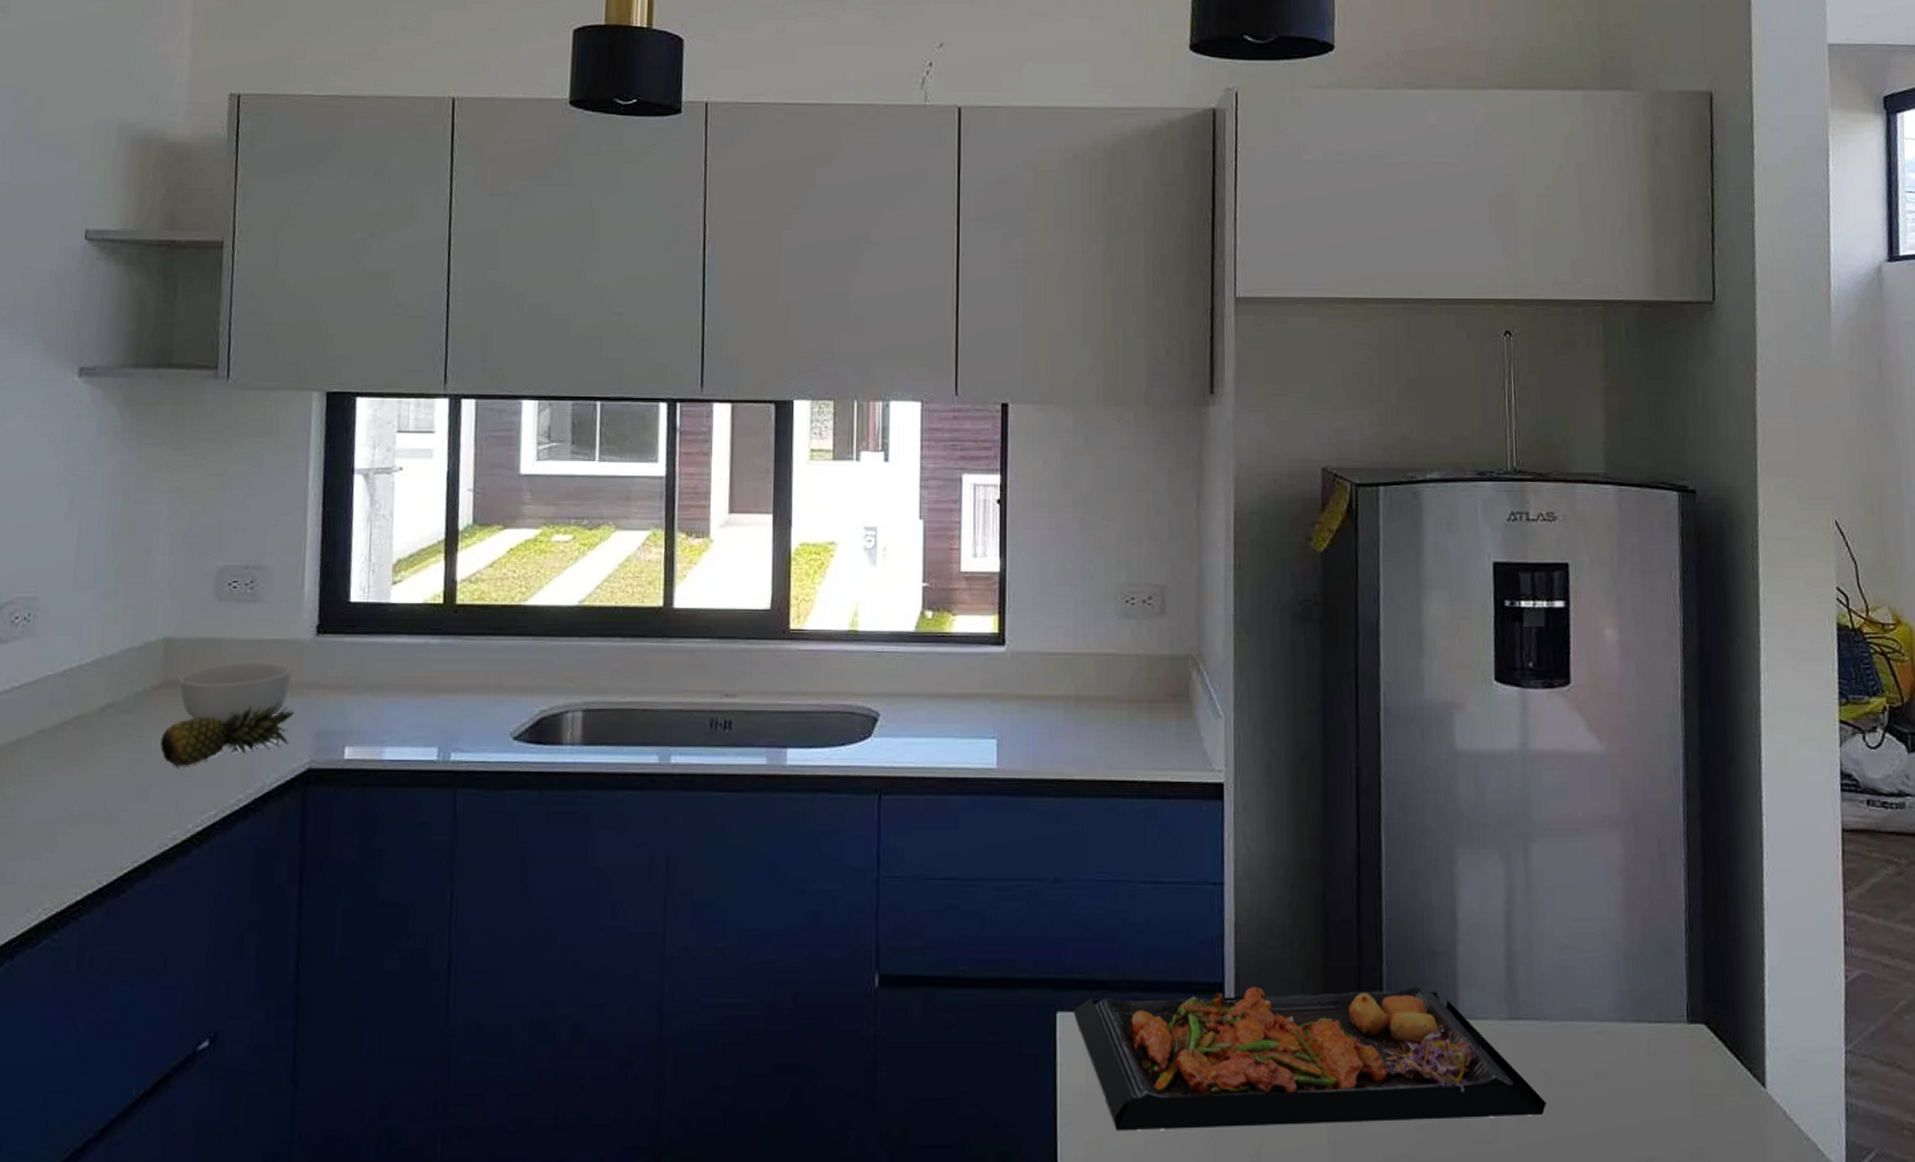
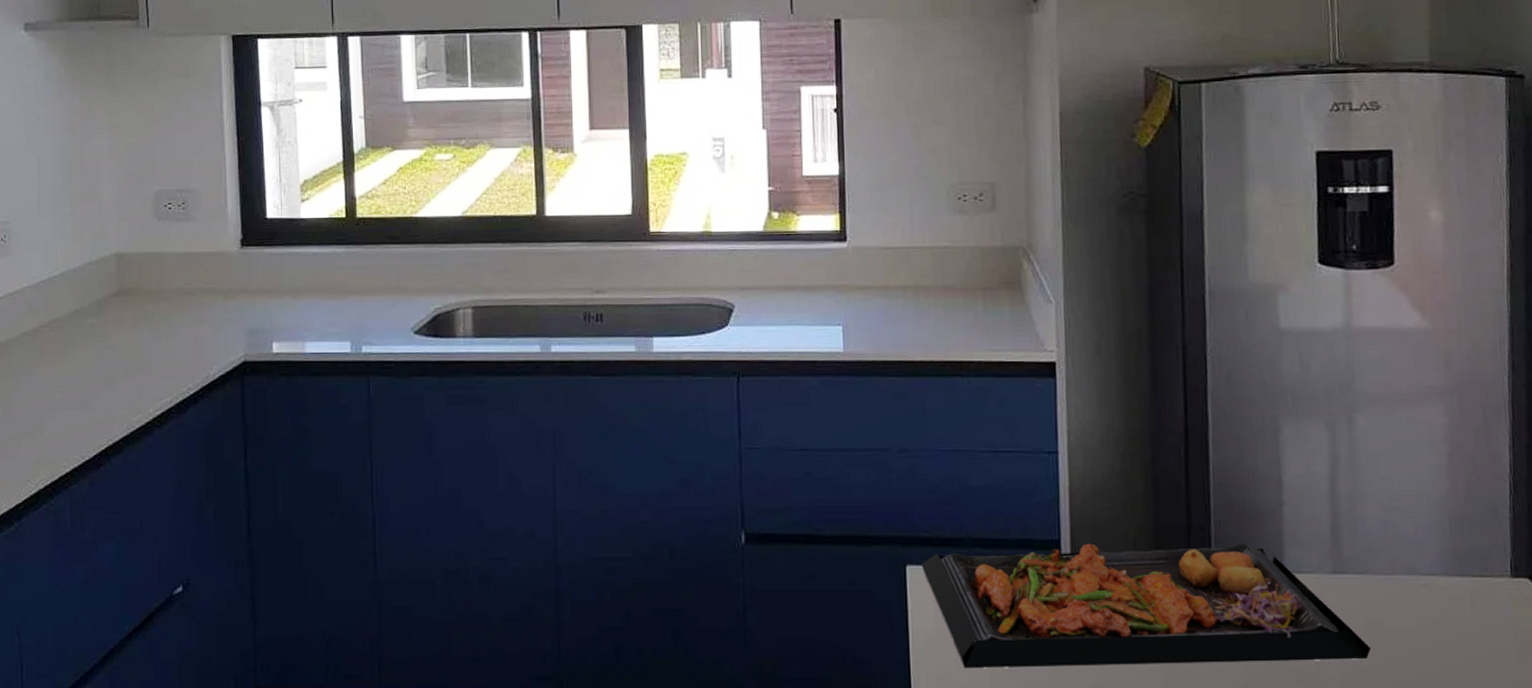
fruit: present [160,698,295,766] -> none [121,302,228,361]
bowl: present [179,662,292,723] -> none [131,271,223,324]

